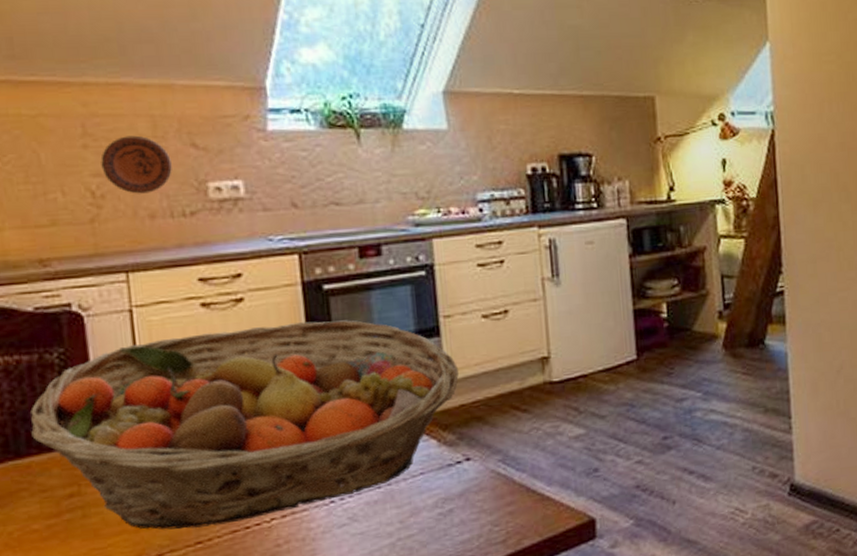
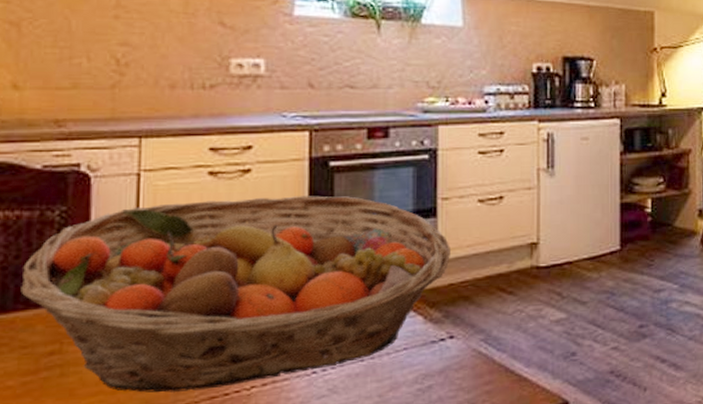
decorative plate: present [100,135,172,194] -> none [129,10,198,65]

